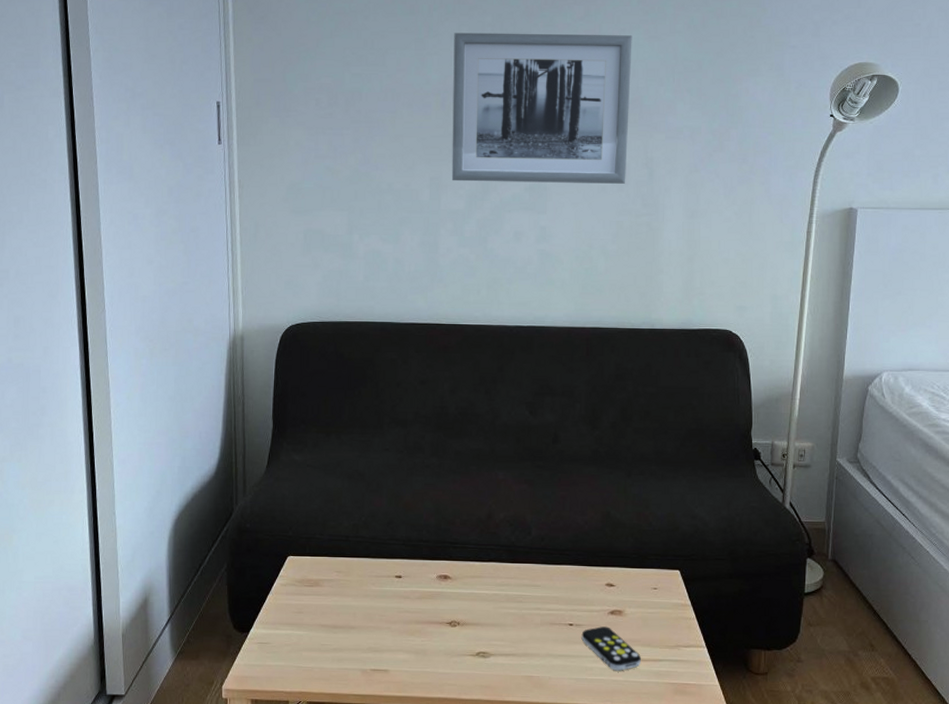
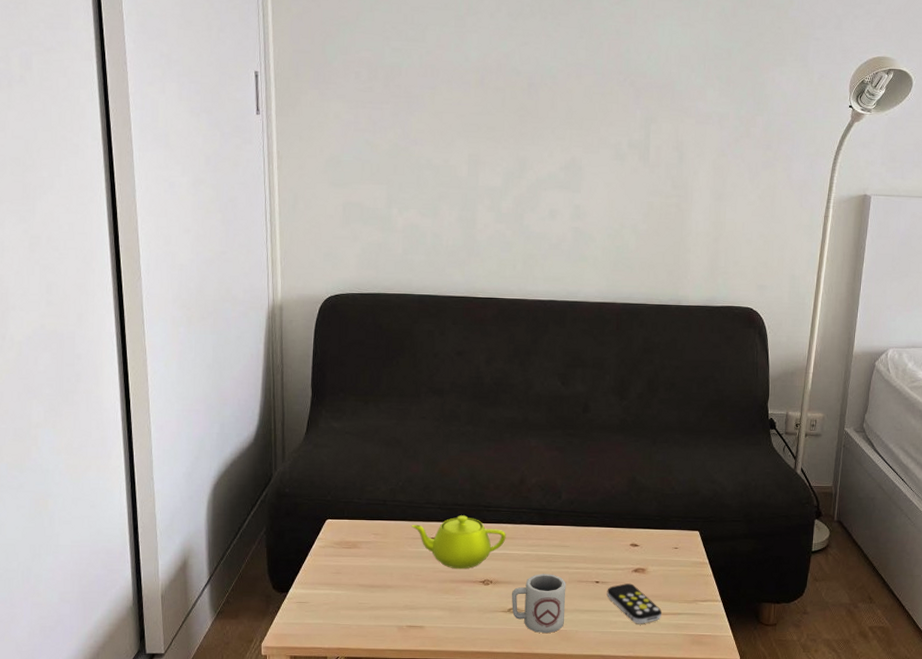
teapot: none [375,552,474,610] -> present [411,515,506,569]
wall art: present [451,32,632,184] -> none [489,11,666,166]
cup: none [479,615,538,680] -> present [511,574,566,634]

